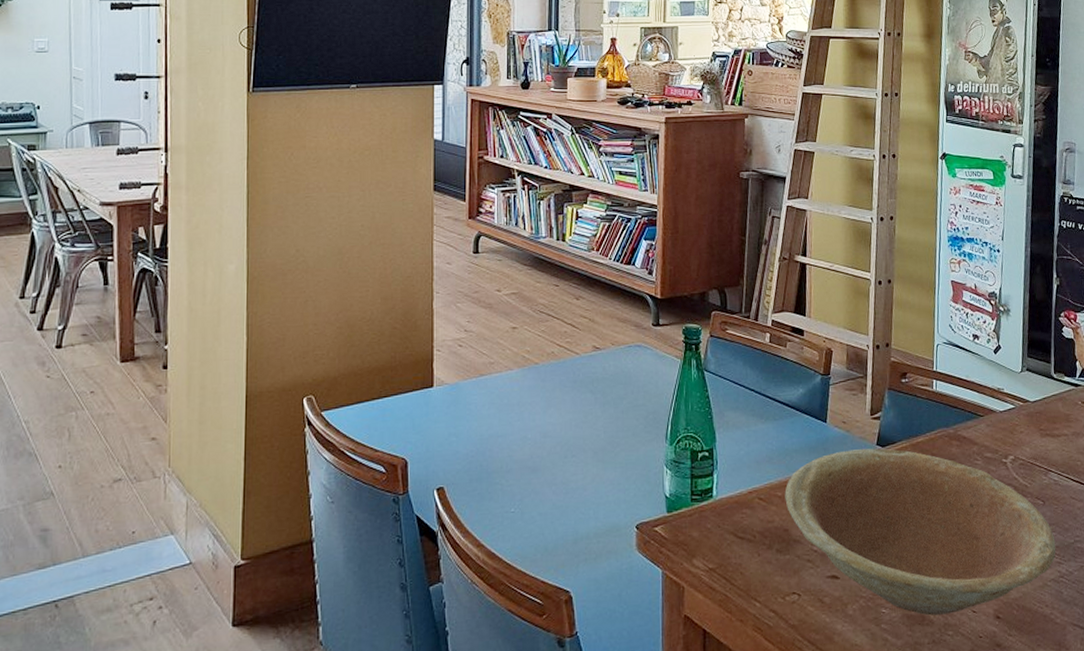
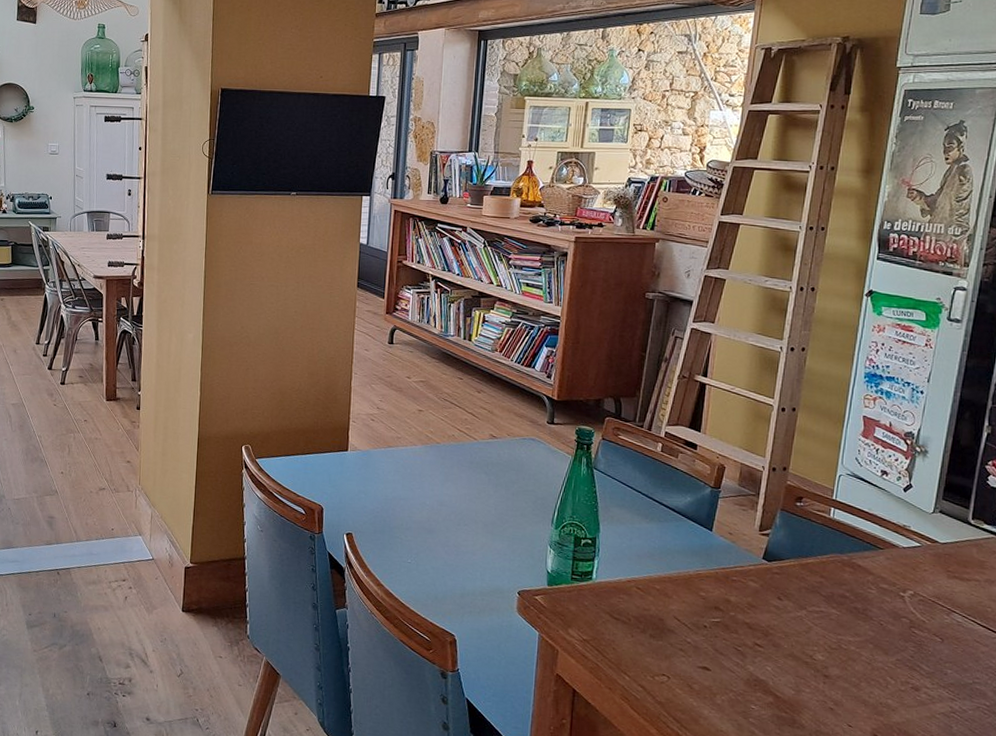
bowl: present [785,448,1056,616] -> none [663,559,951,723]

